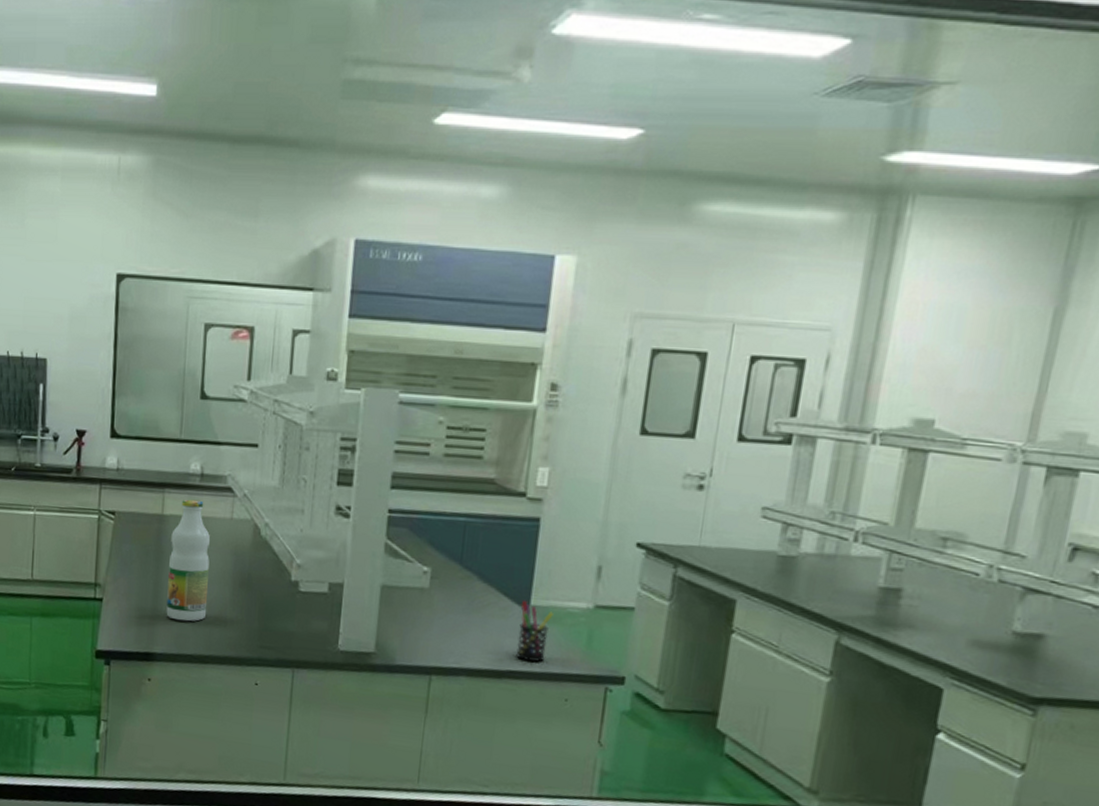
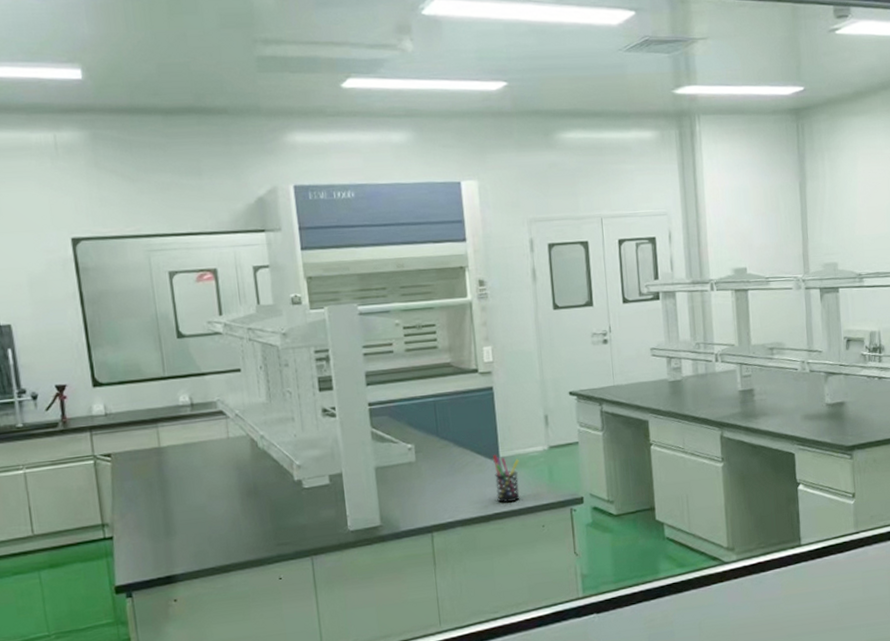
bottle: present [166,499,211,622] -> none [172,427,221,540]

